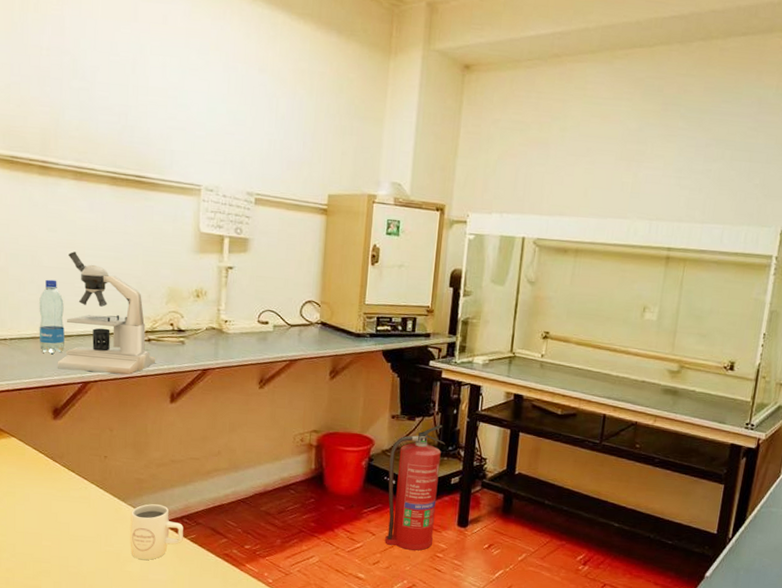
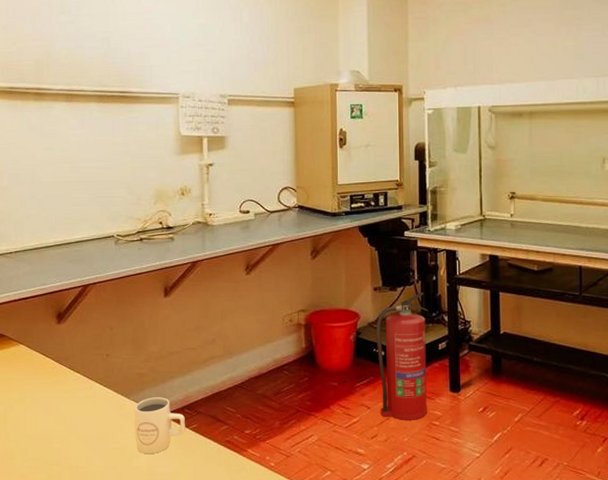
bottle: present [39,279,65,355] -> none [40,193,64,263]
microscope: present [57,251,156,375] -> none [58,166,149,276]

